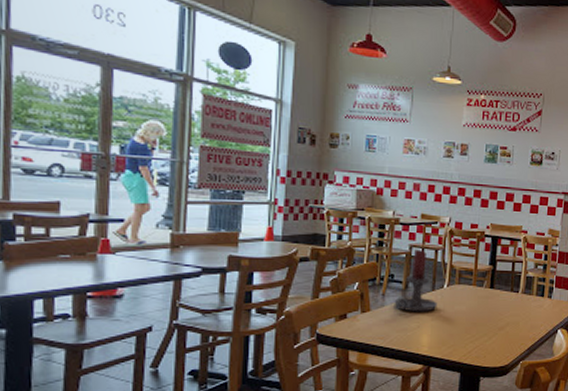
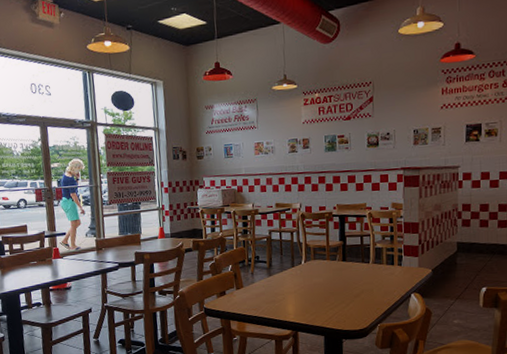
candle holder: present [394,248,438,312] -> none [261,233,298,286]

